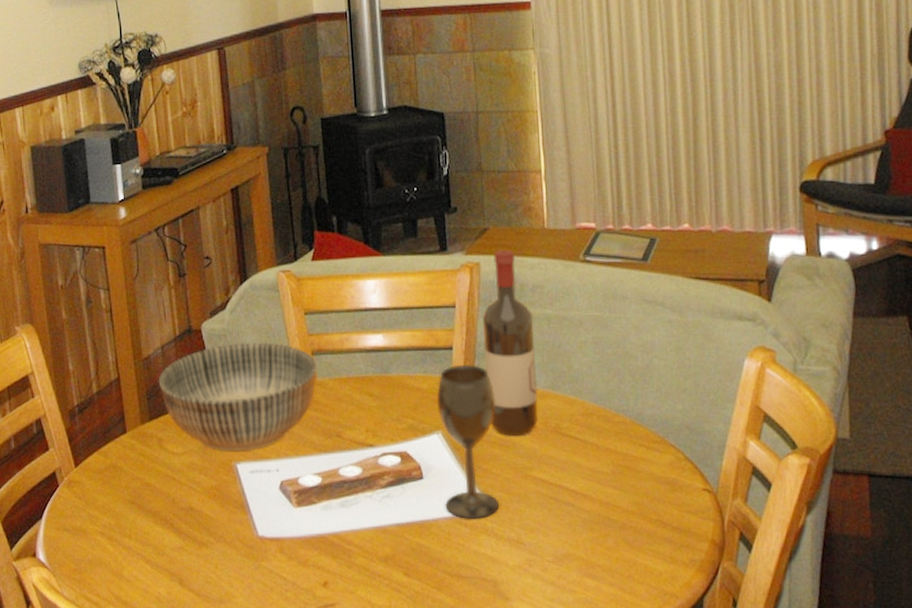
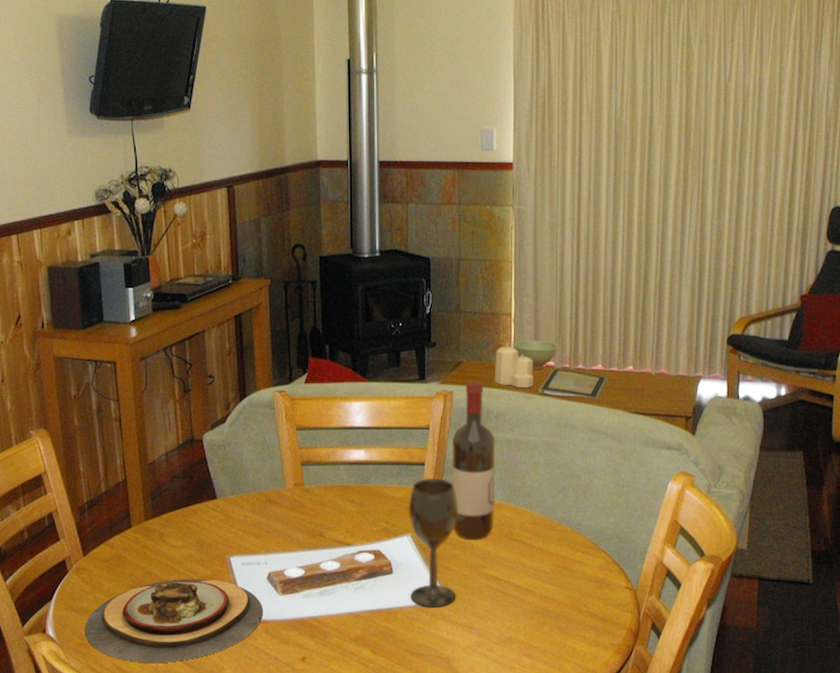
plate: none [78,490,277,591] -> present [84,579,264,664]
bowl: present [158,342,318,452] -> none [162,453,306,546]
candle: none [525,202,573,256] -> present [494,341,534,389]
bowl: none [545,199,599,233] -> present [513,340,559,369]

